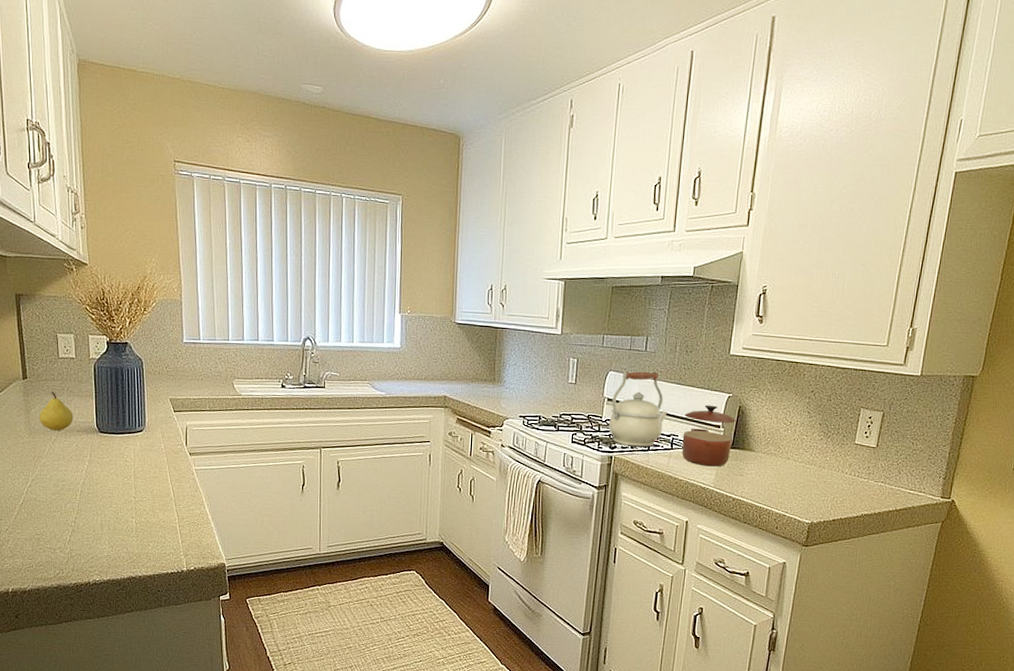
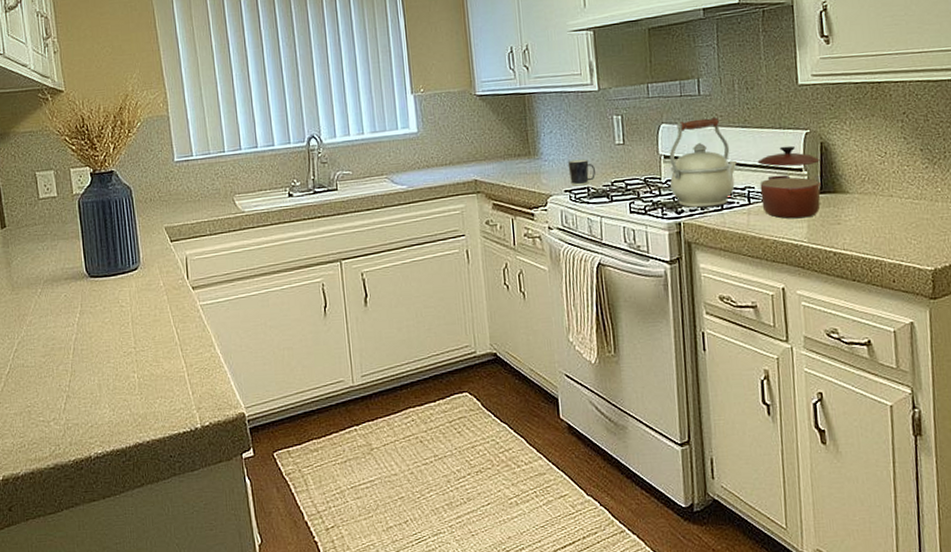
fruit: present [39,391,73,431] -> none [21,237,60,283]
mug: none [525,391,548,414] -> present [567,159,596,187]

